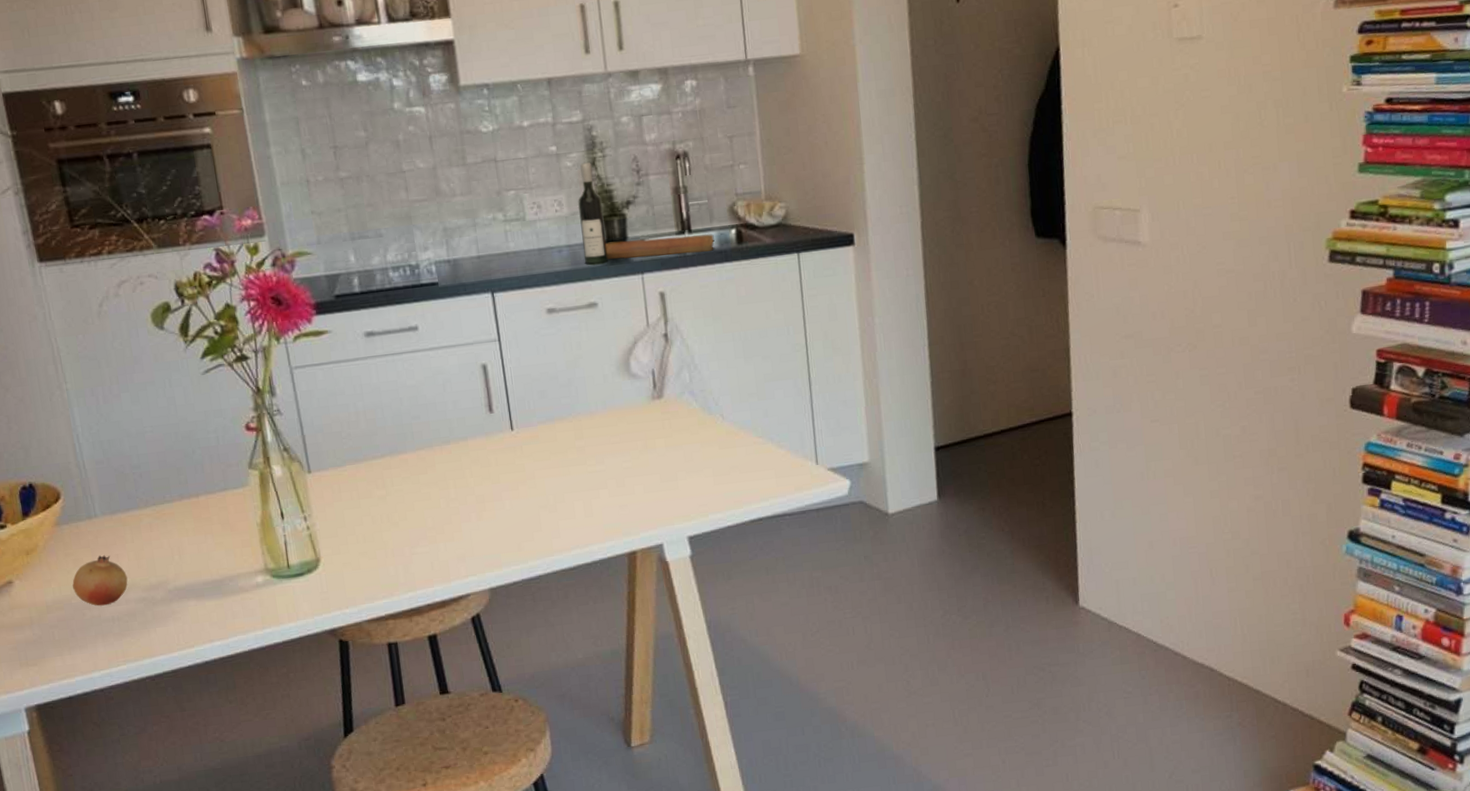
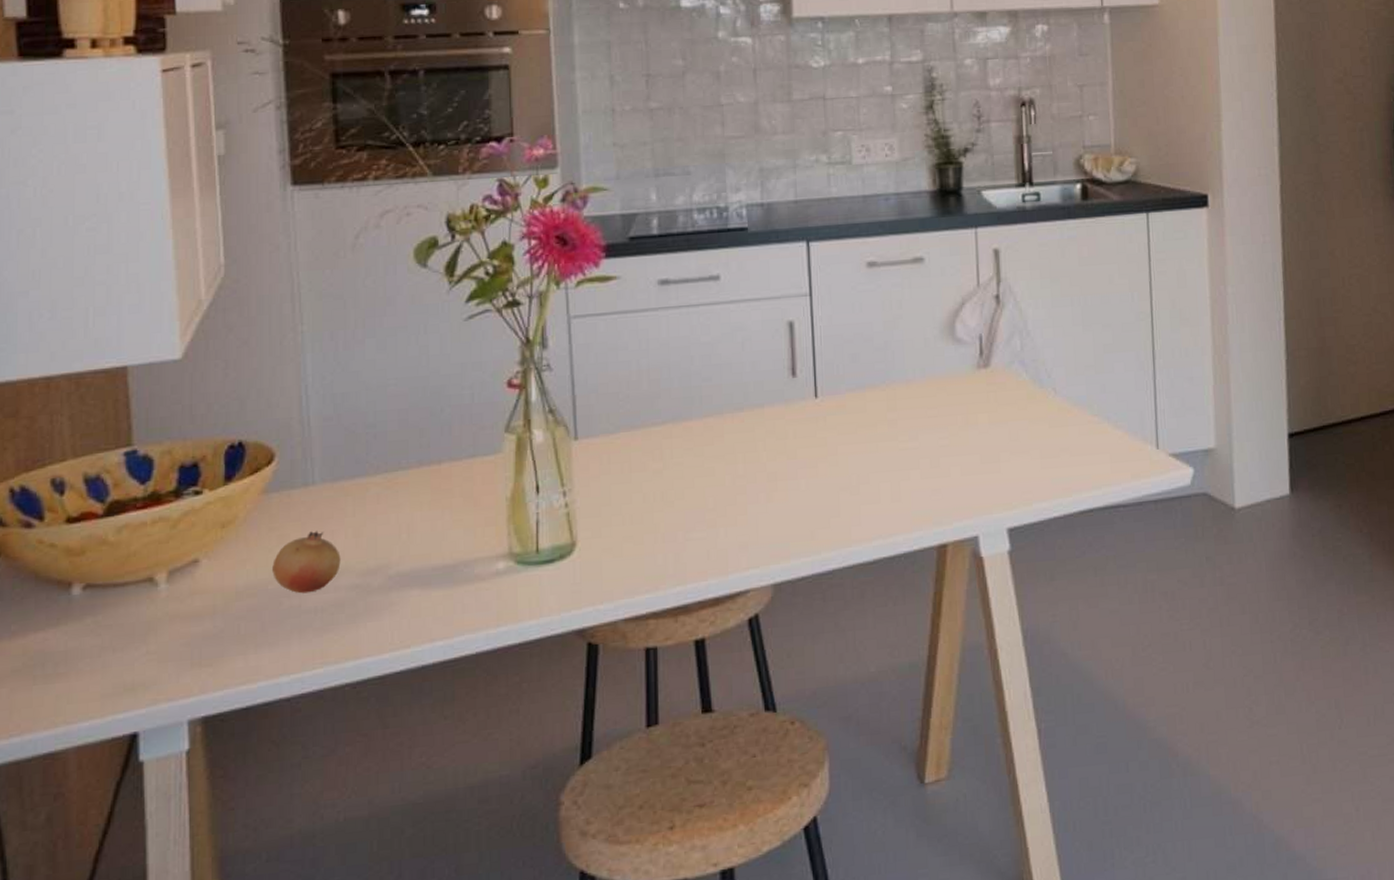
bottle: present [578,162,608,266] -> none [911,105,940,217]
cutting board: present [606,233,715,260] -> none [938,187,1057,212]

